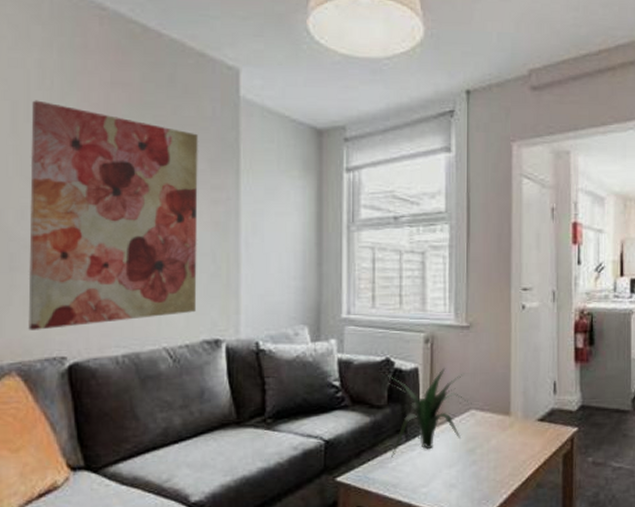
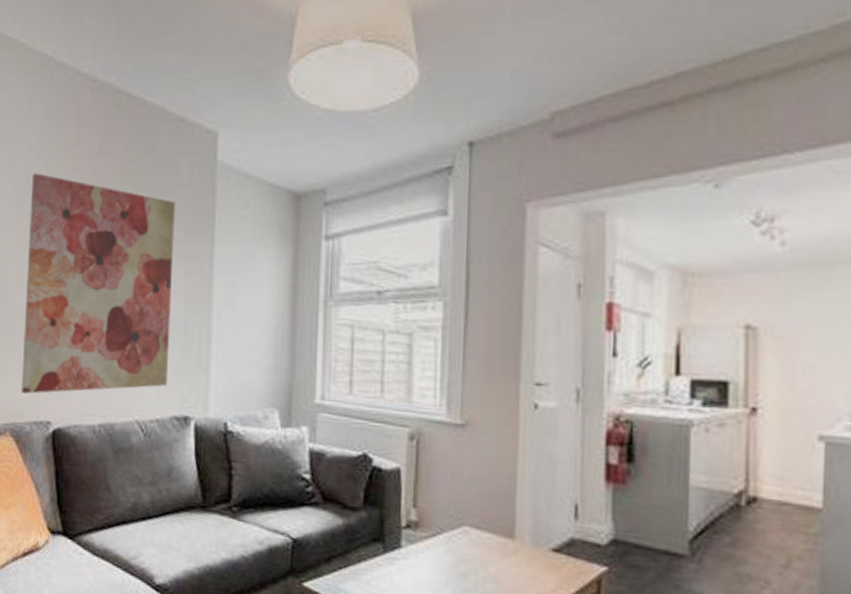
plant: present [388,368,472,458] -> none [365,472,465,570]

